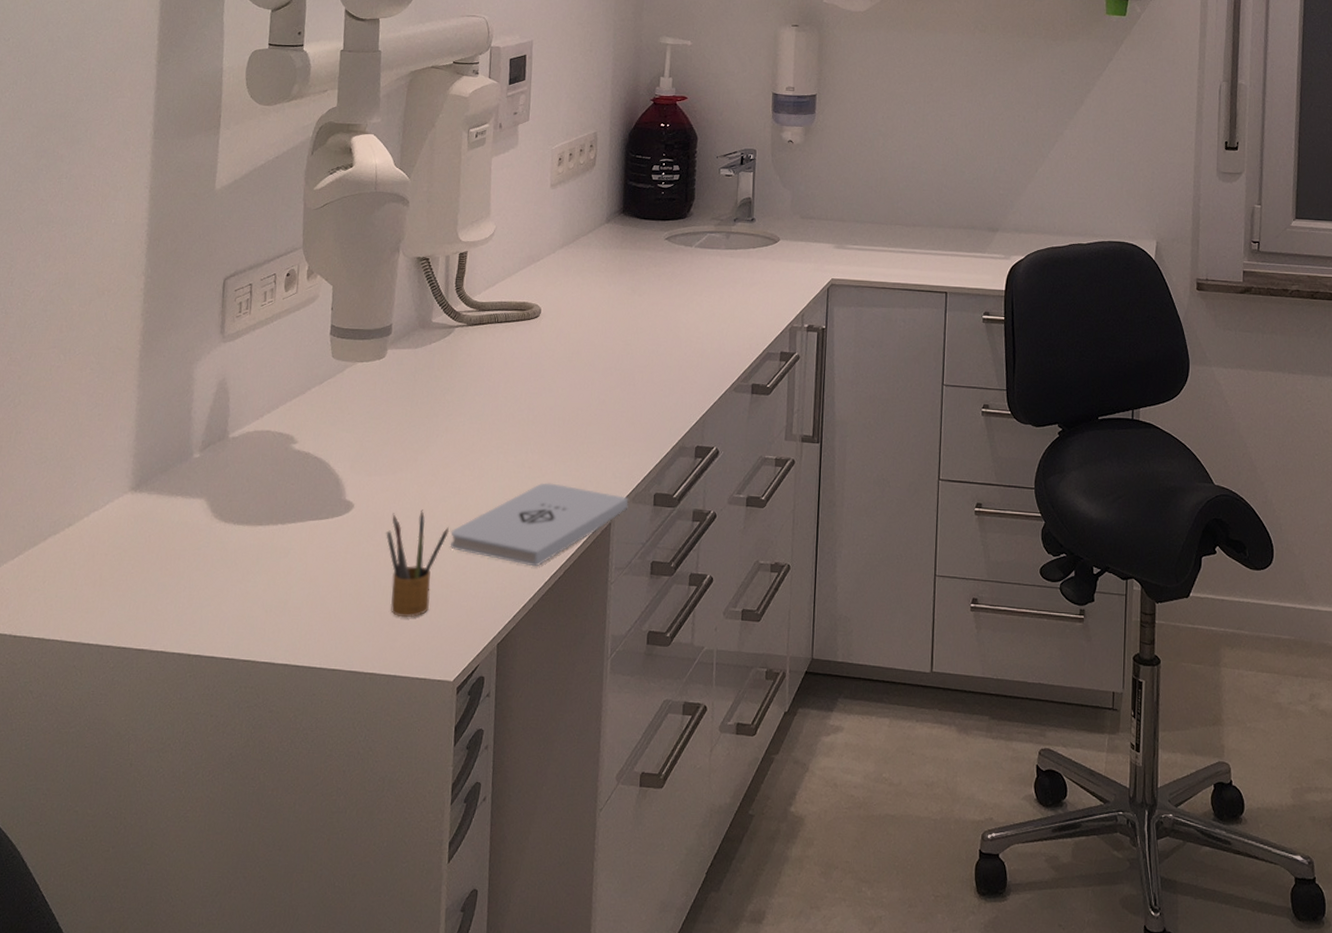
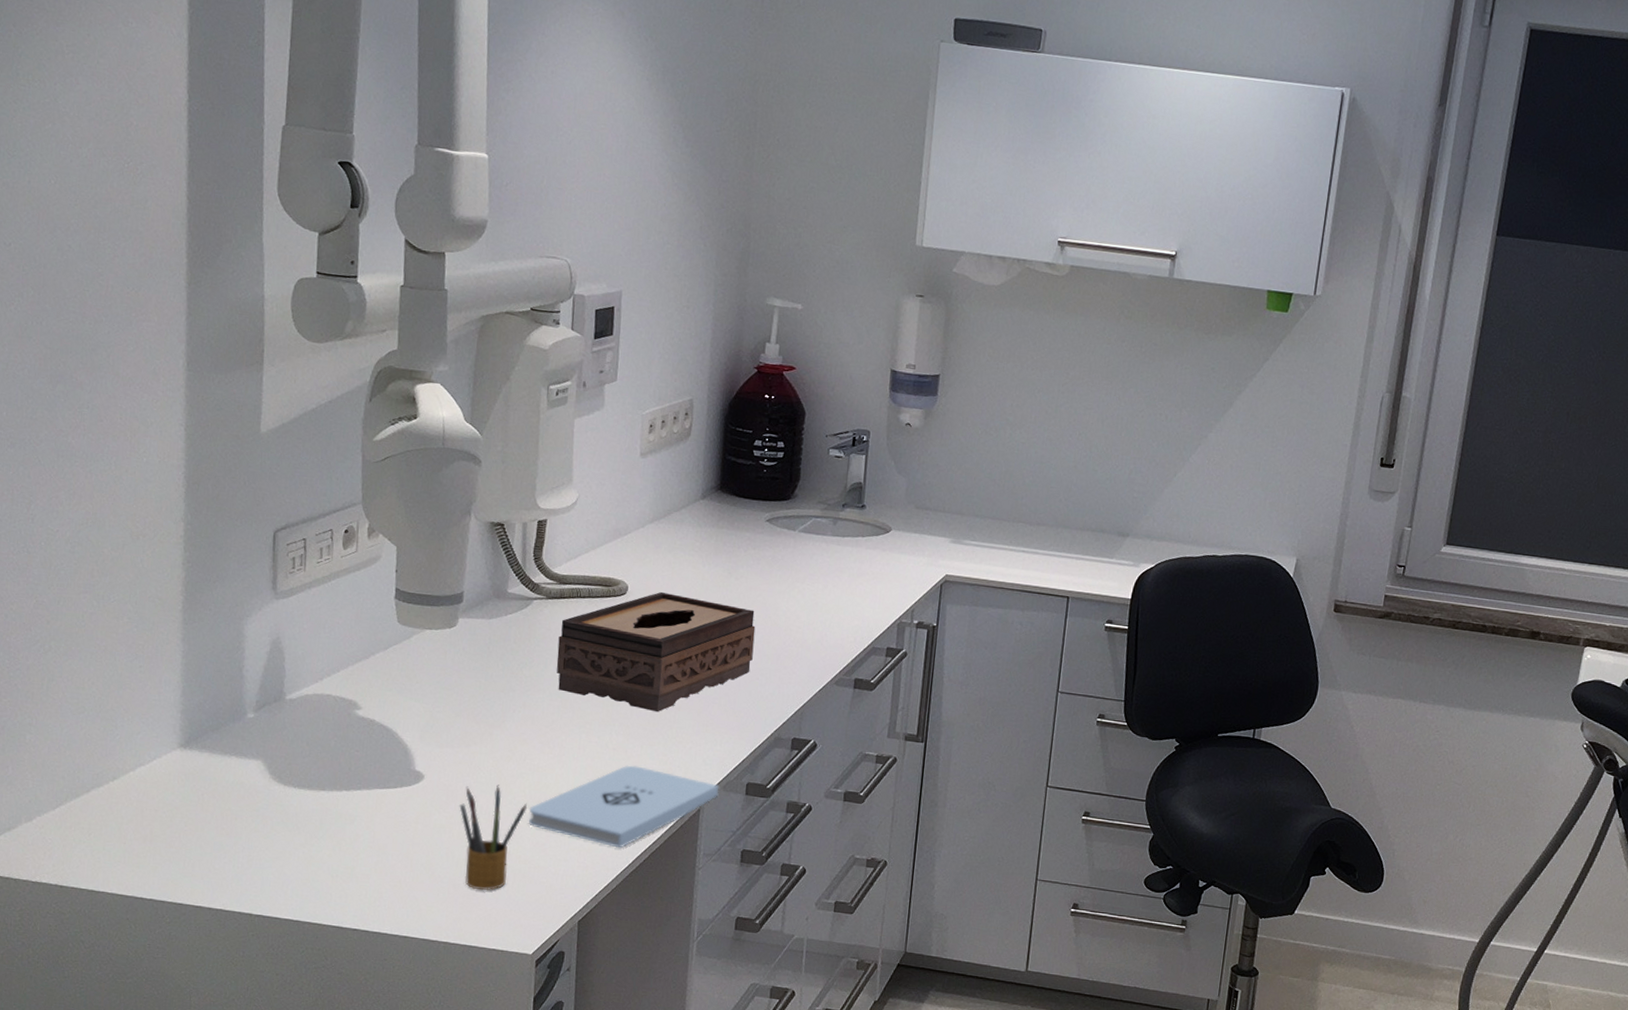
tissue box: none [476,312,659,429] -> present [556,591,756,713]

